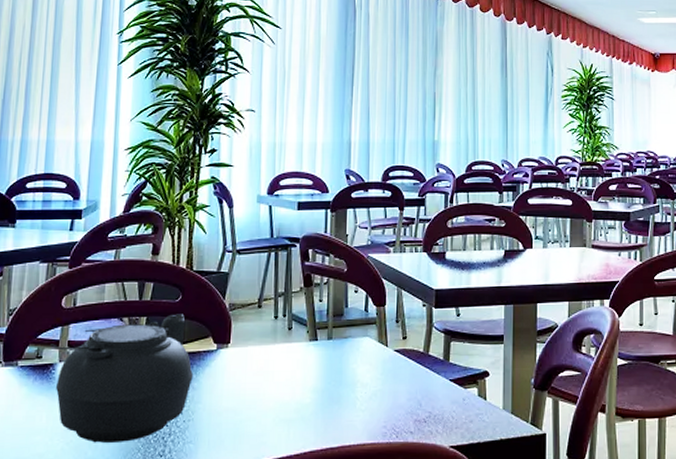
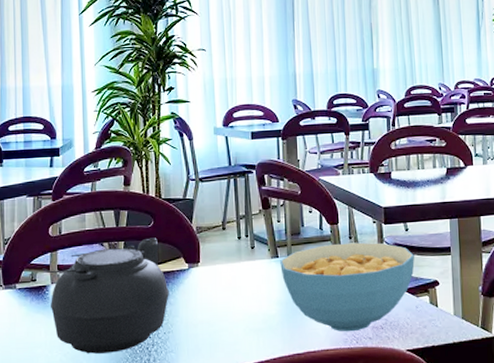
cereal bowl: none [319,327,464,425] -> present [280,242,415,332]

